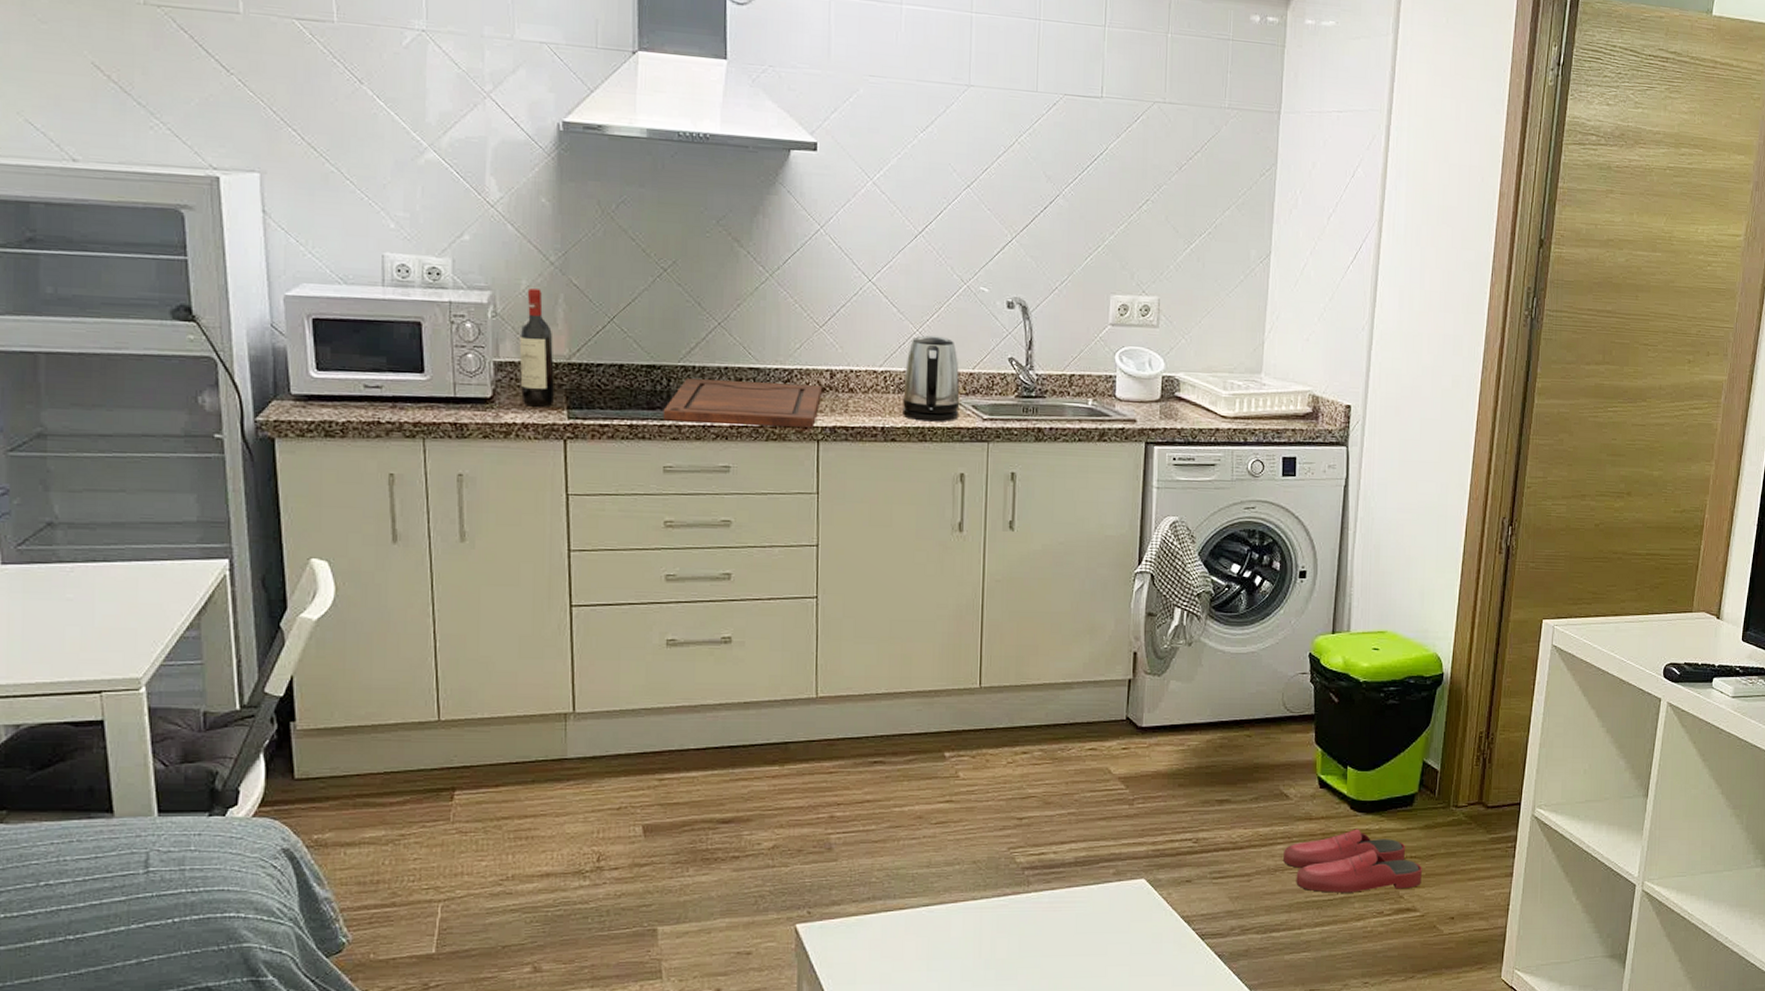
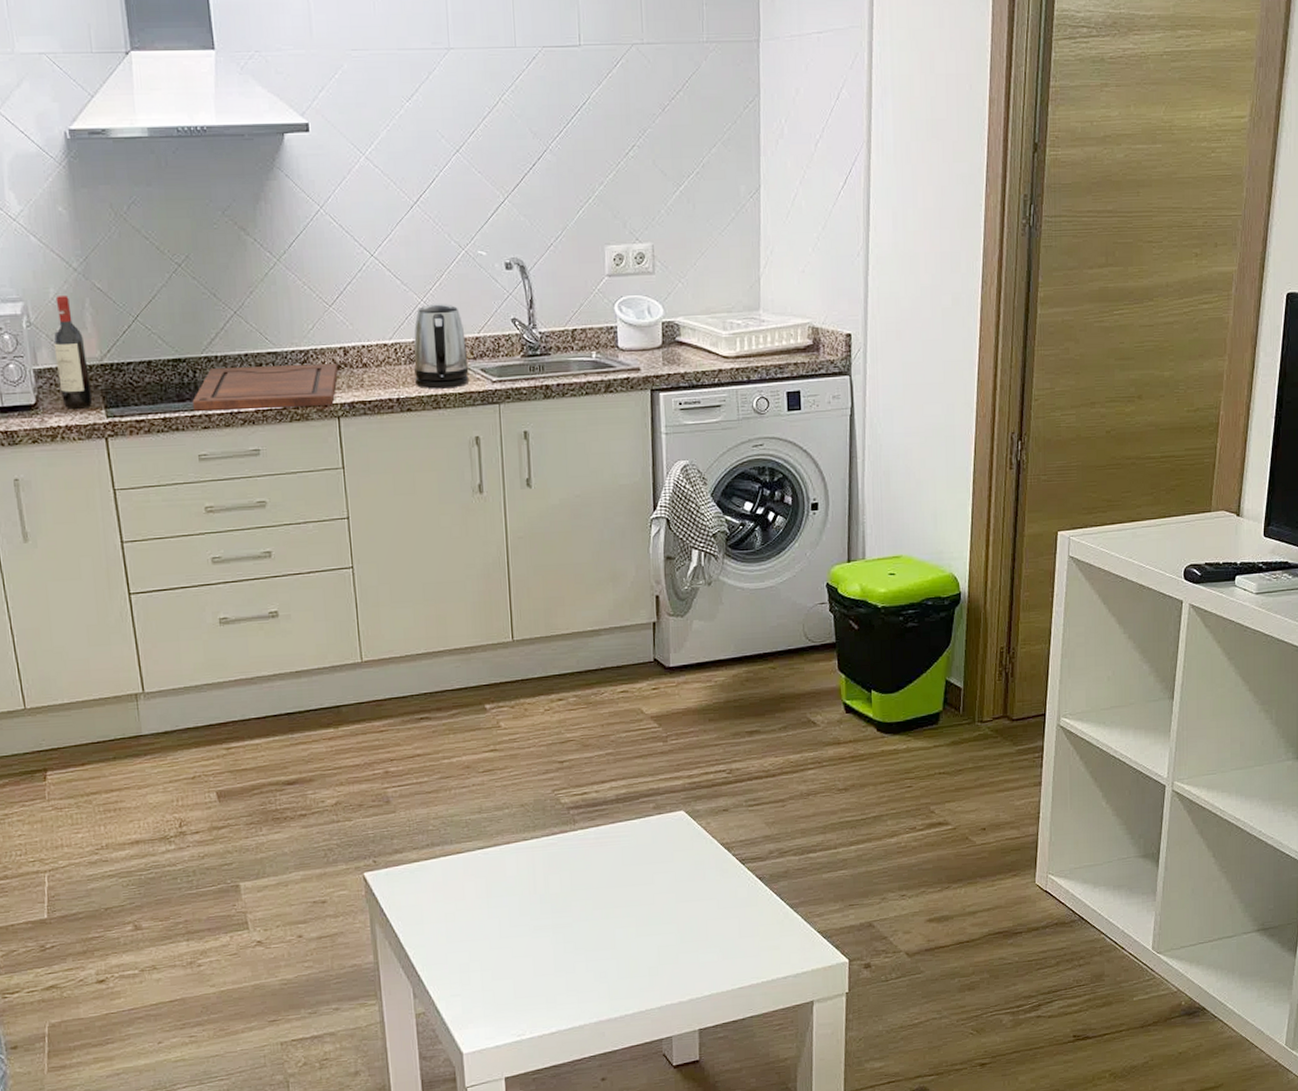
slippers: present [1283,829,1422,893] -> none [815,749,951,813]

